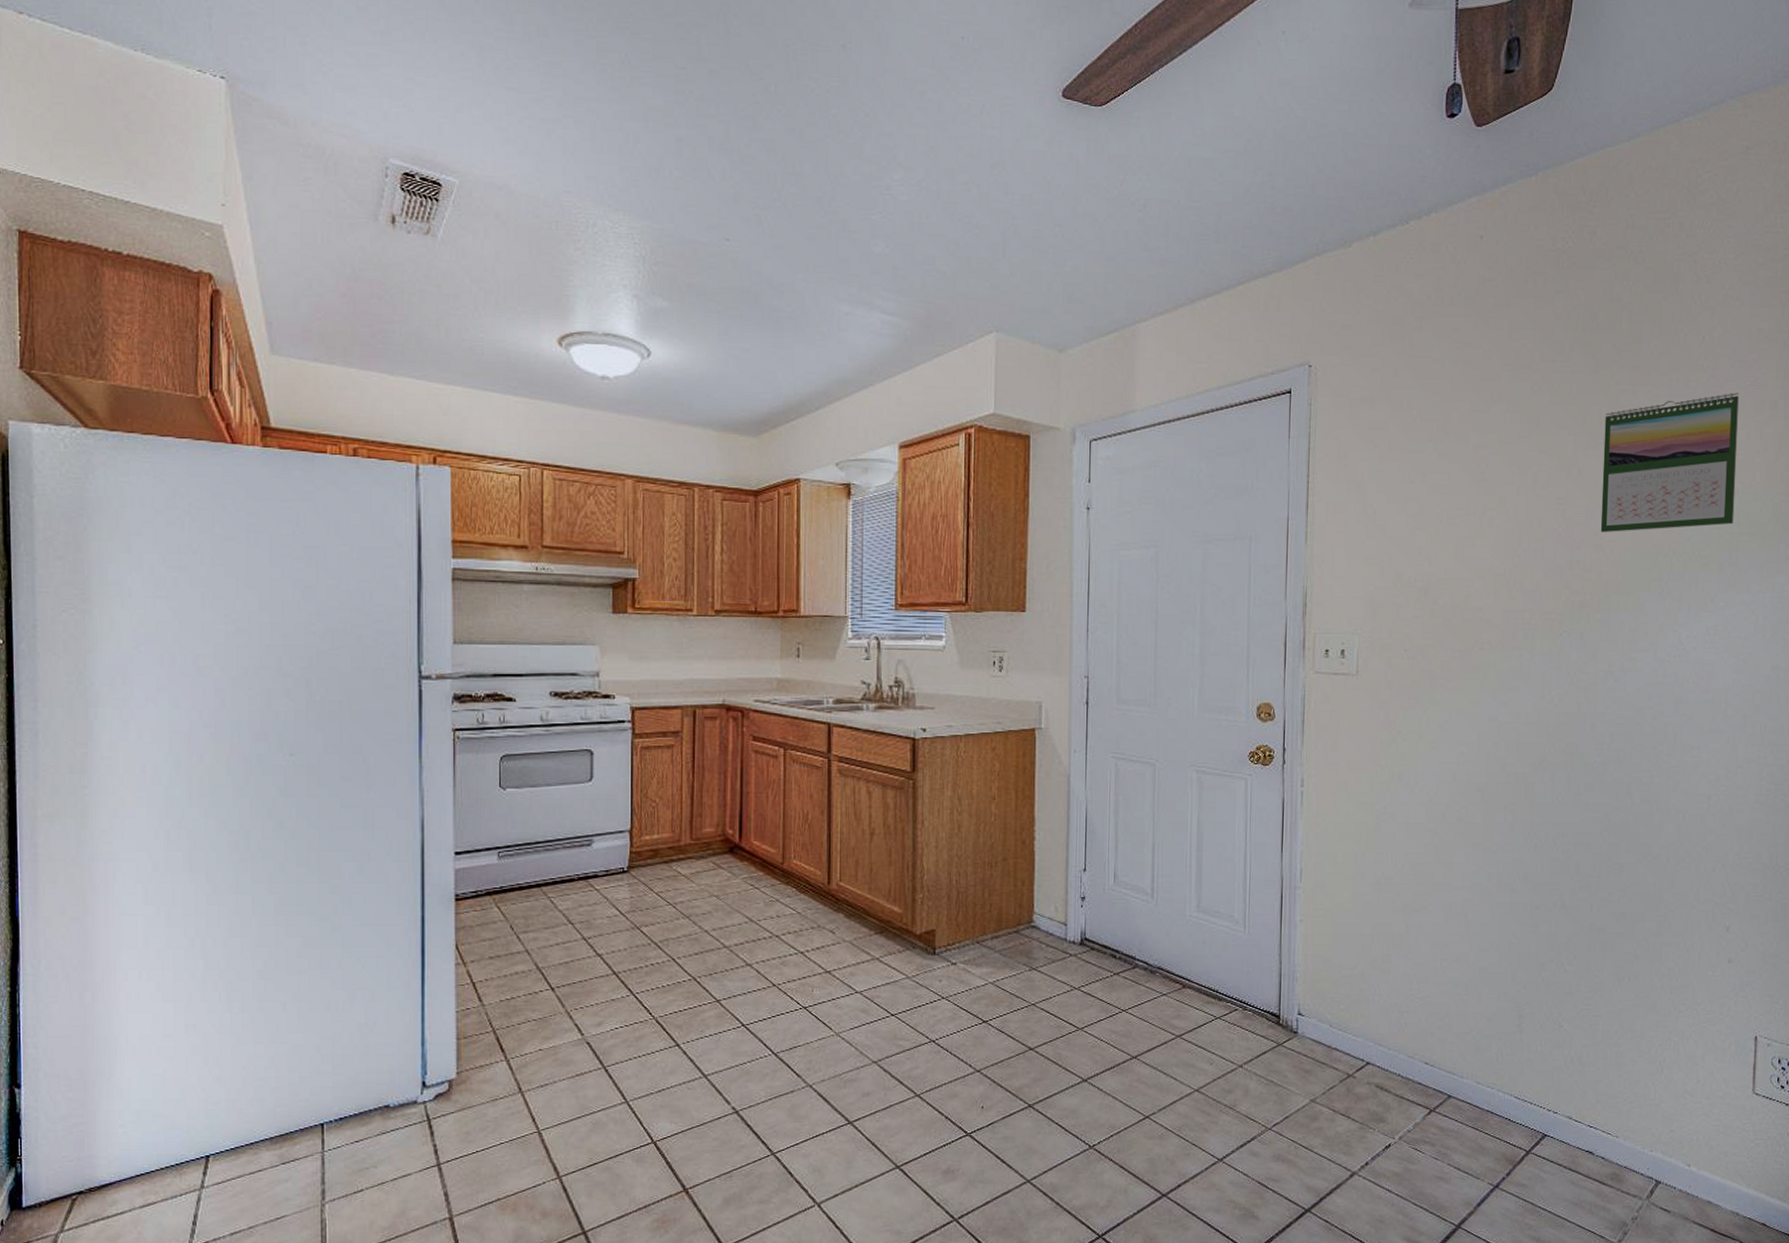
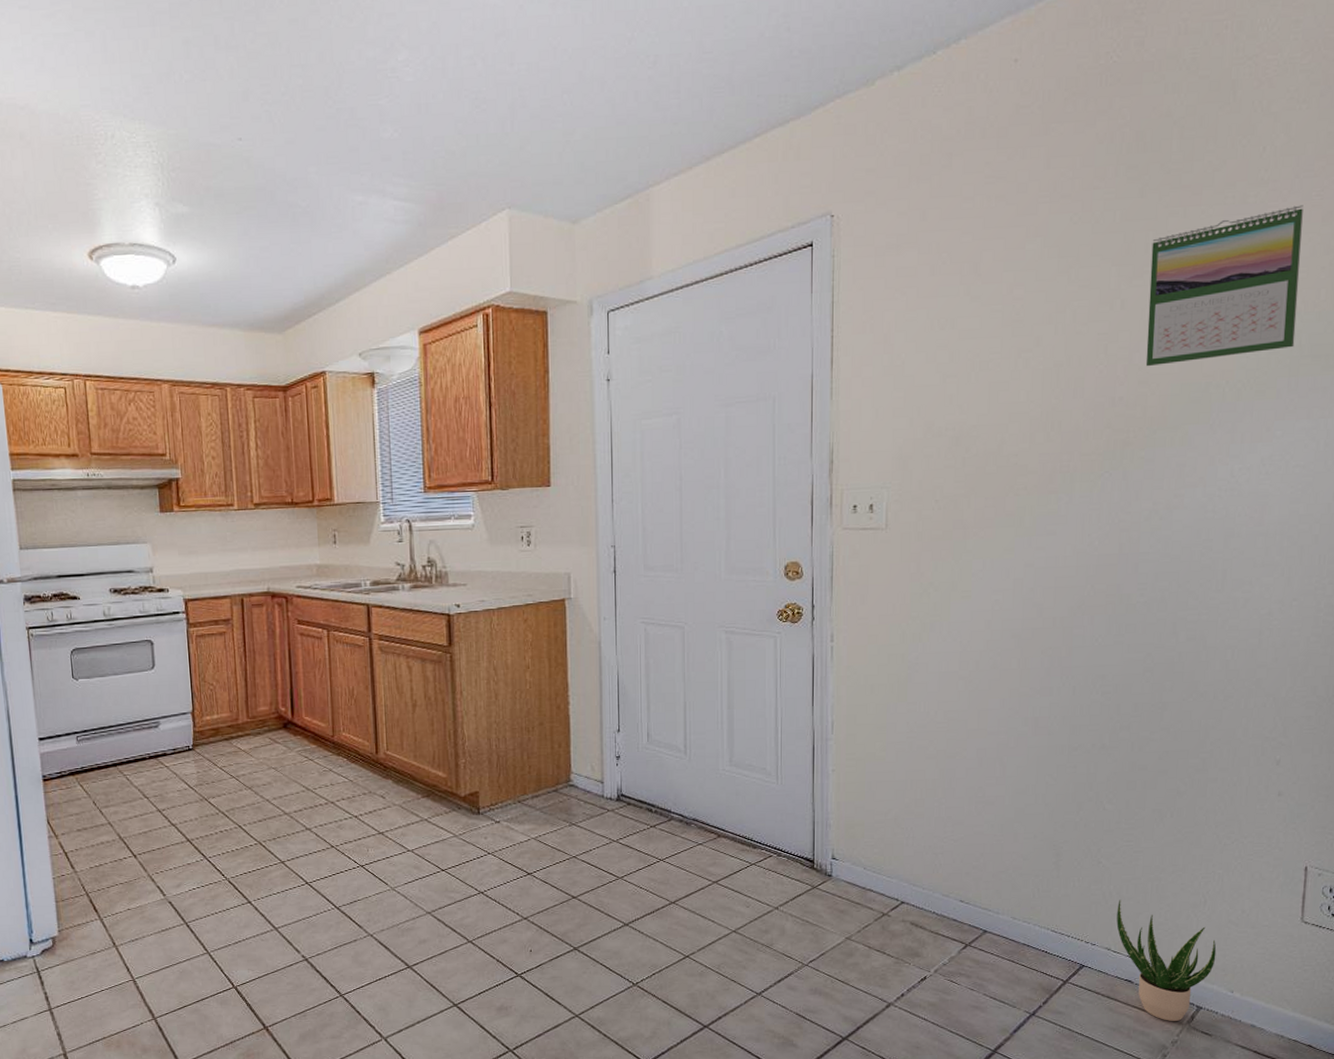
potted plant: none [1577,1065,1674,1197] -> present [1116,899,1217,1022]

